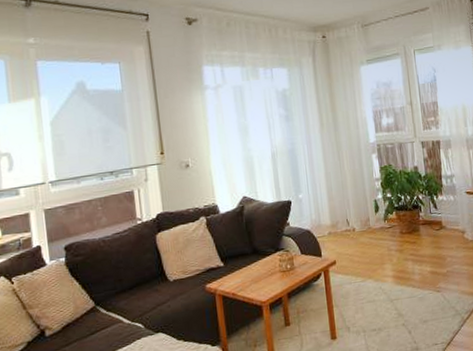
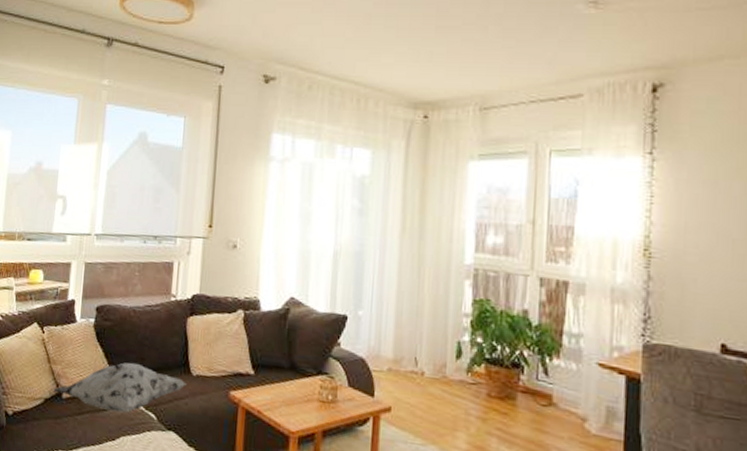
decorative pillow: none [35,285,166,335] -> present [53,362,187,413]

